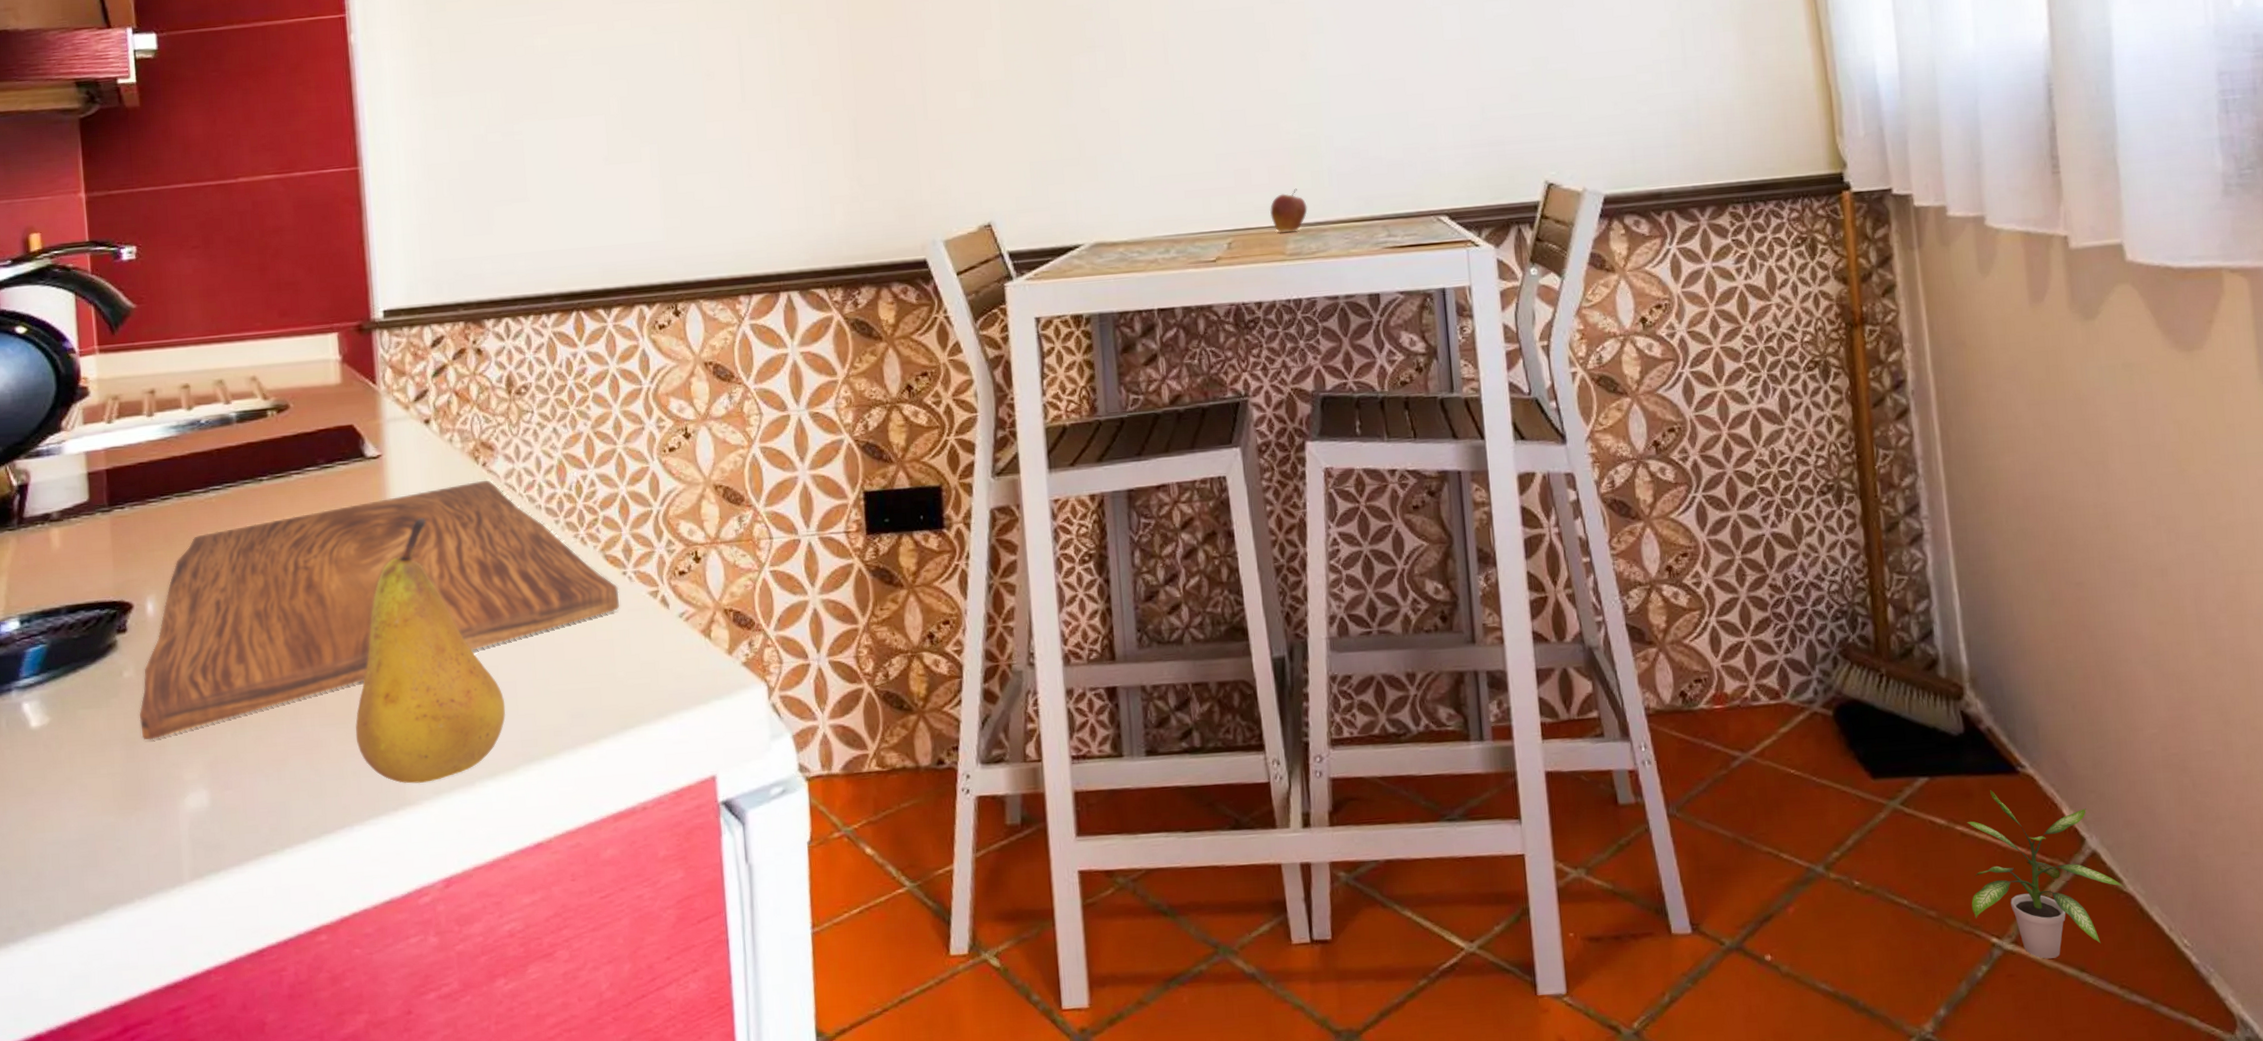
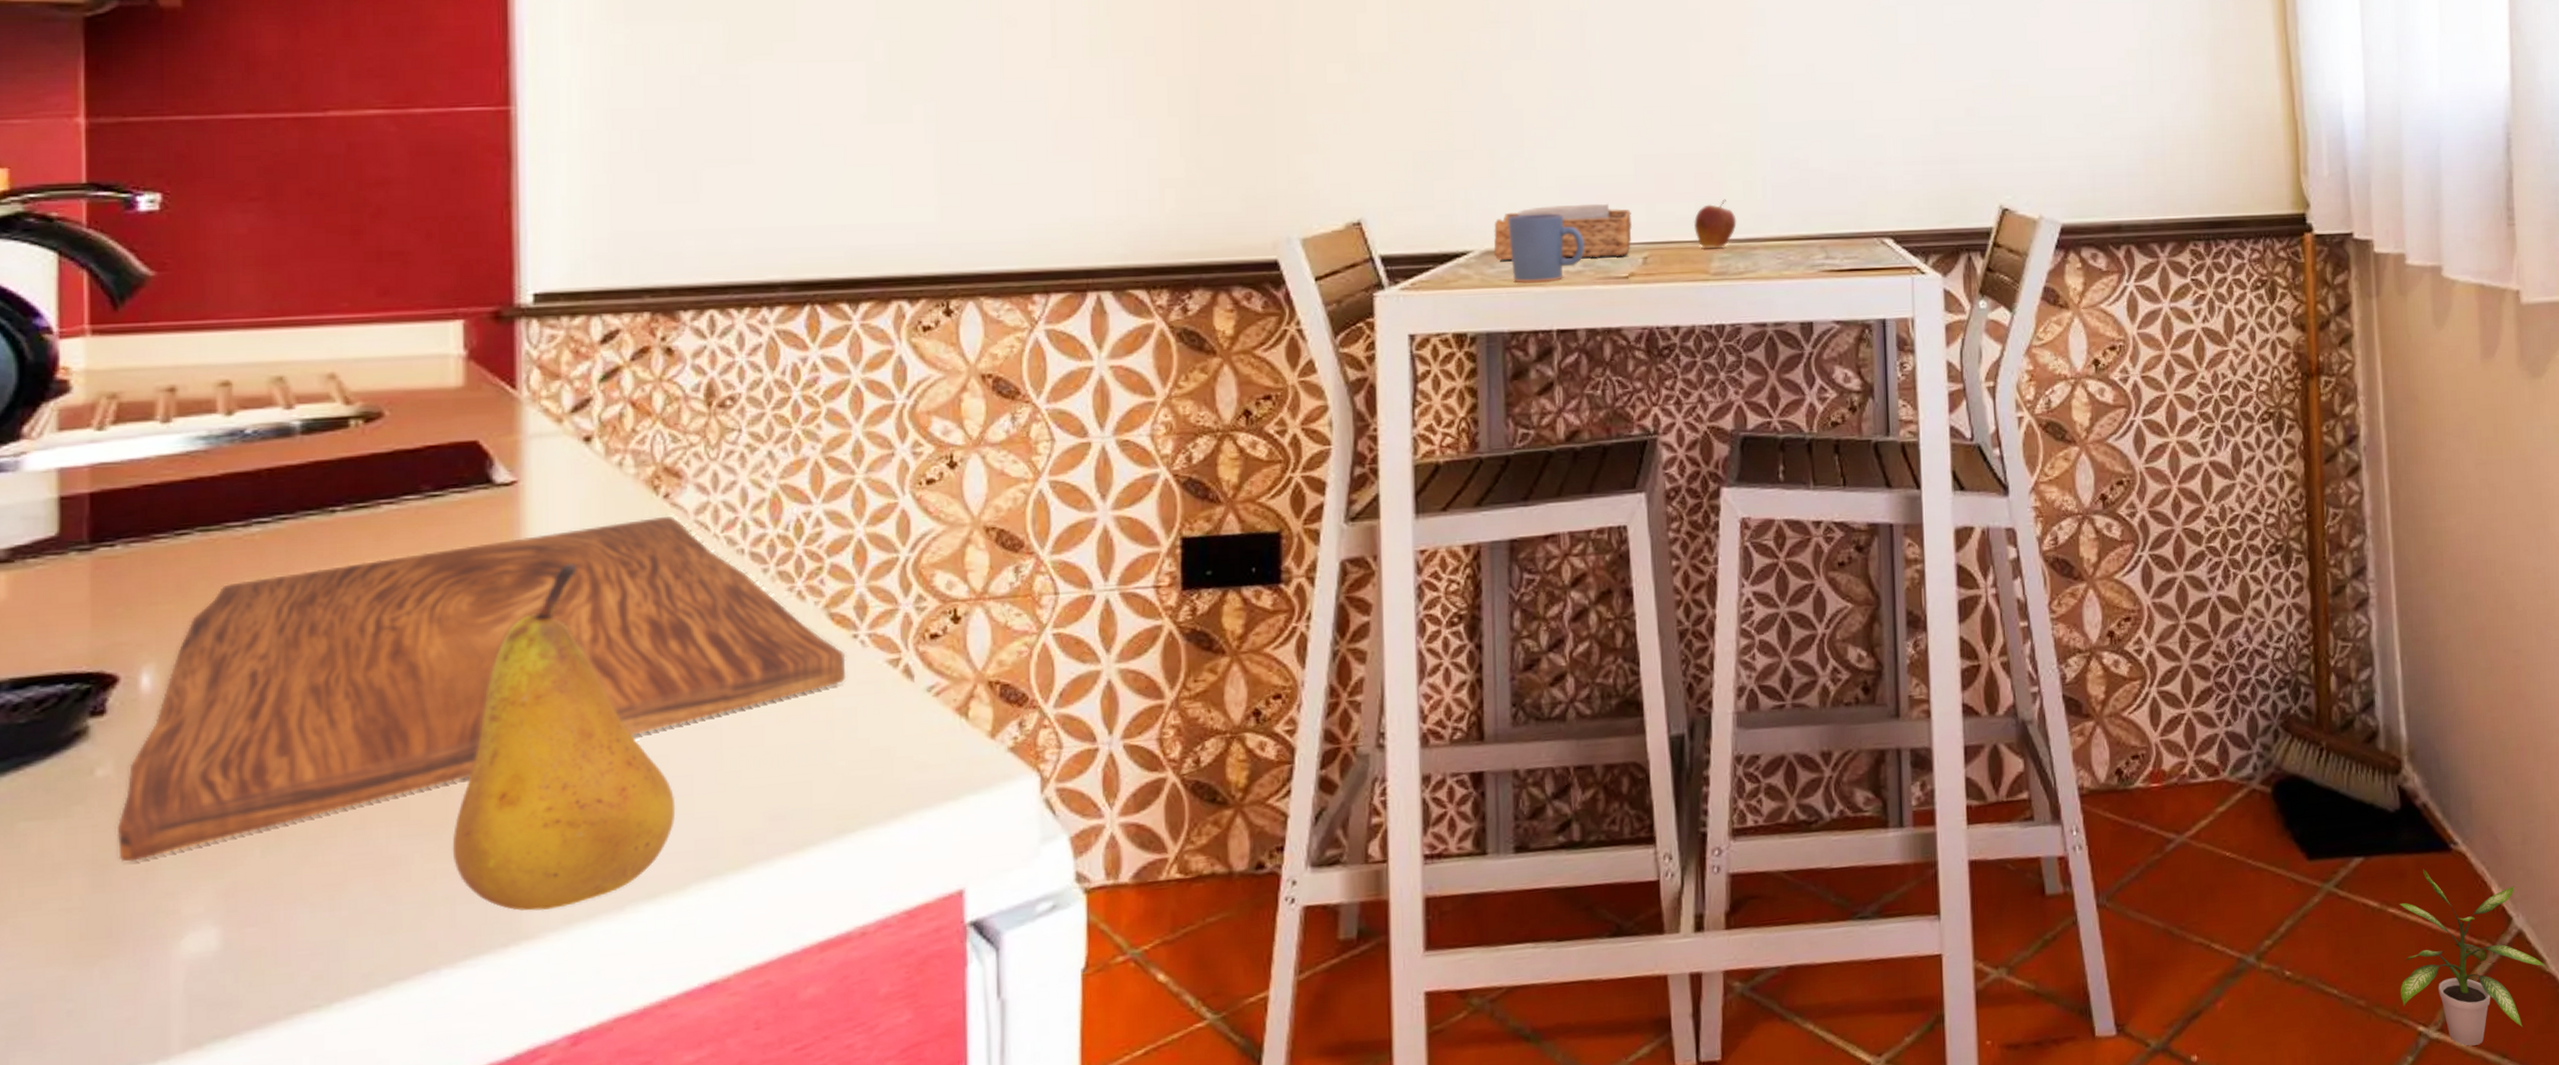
napkin holder: none [1100,197,1217,251] -> present [1493,203,1632,261]
mug: none [1111,208,1178,270] -> present [1508,213,1585,284]

